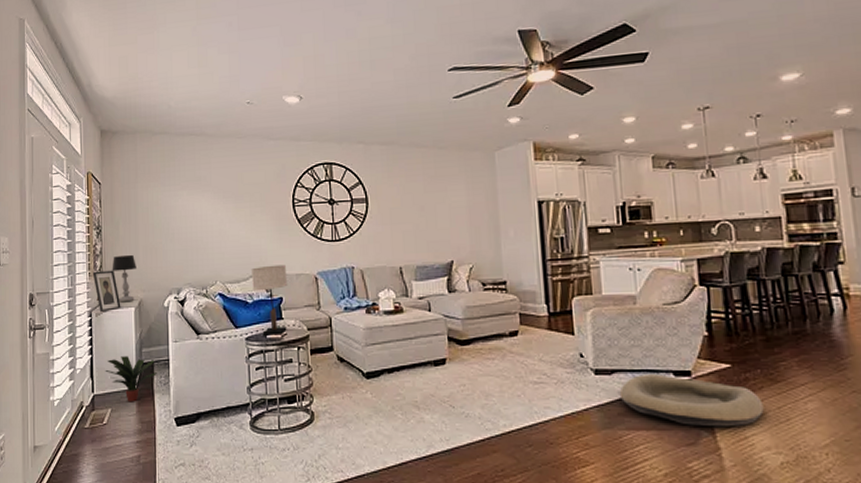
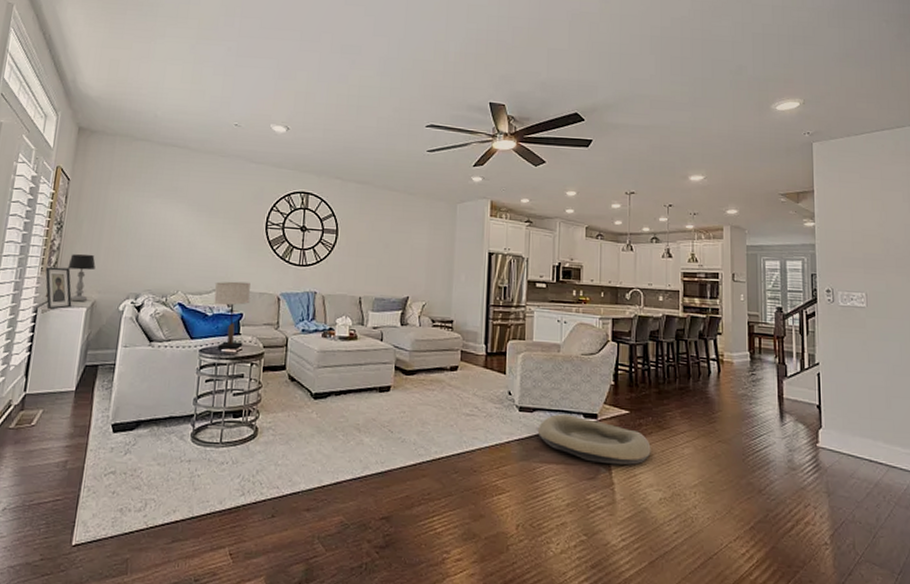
potted plant: present [105,356,157,402] -> none [42,356,100,405]

